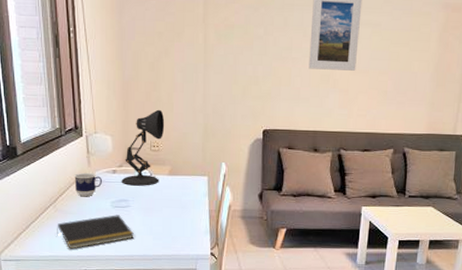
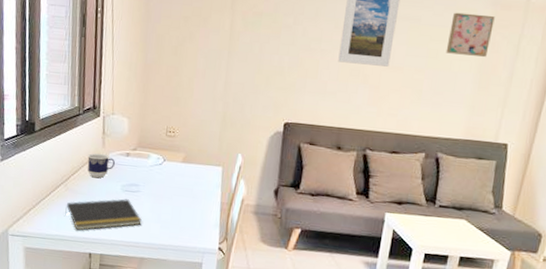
desk lamp: present [121,109,165,186] -> none [133,94,184,172]
wall art: none [405,16,447,57] -> present [445,12,495,57]

